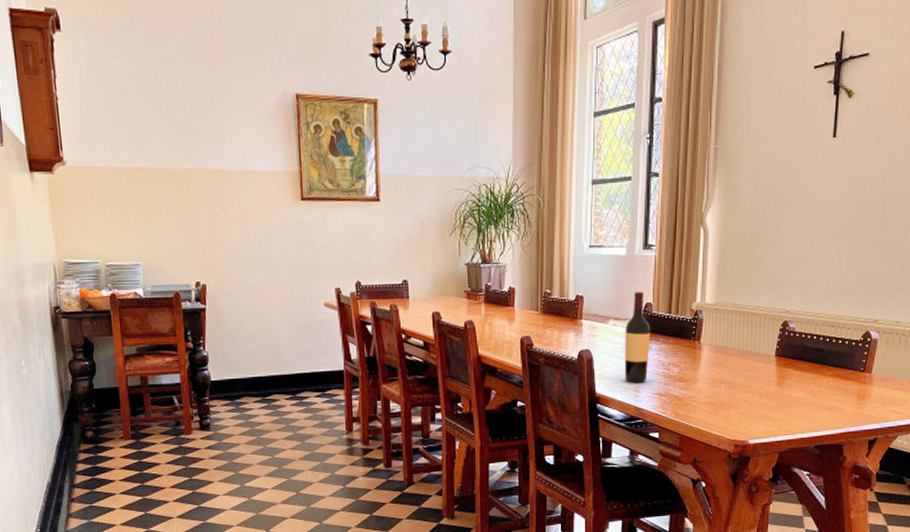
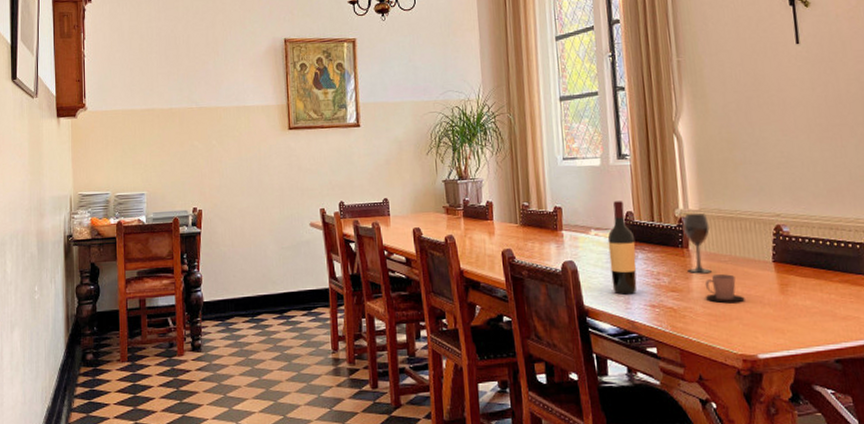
wine glass: none [696,306,723,365] -> present [683,213,712,273]
cup: none [709,366,745,392] -> present [705,274,745,302]

